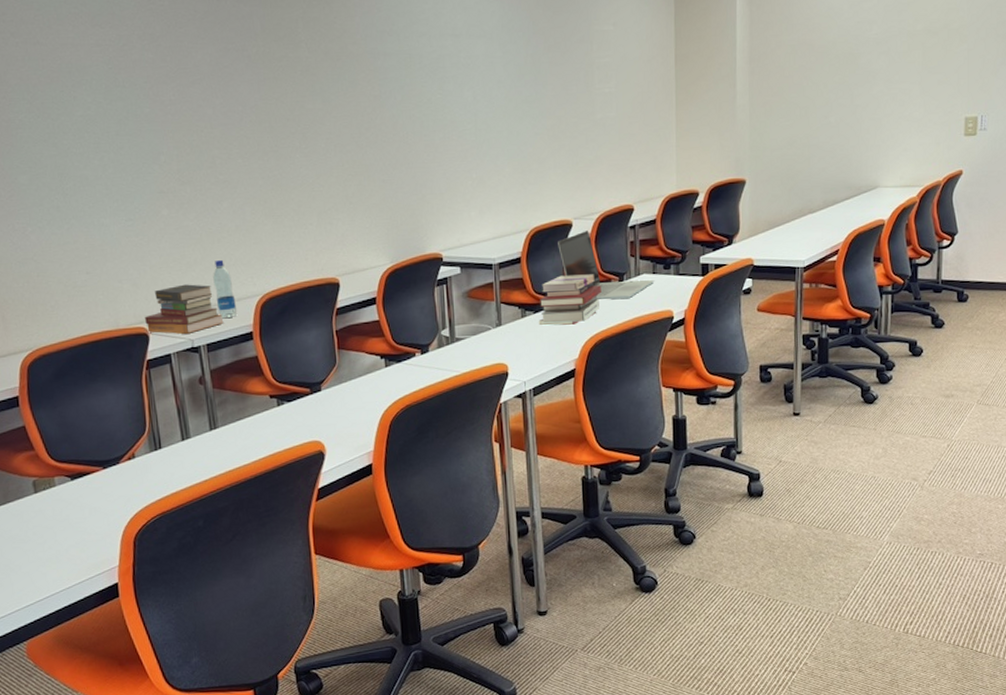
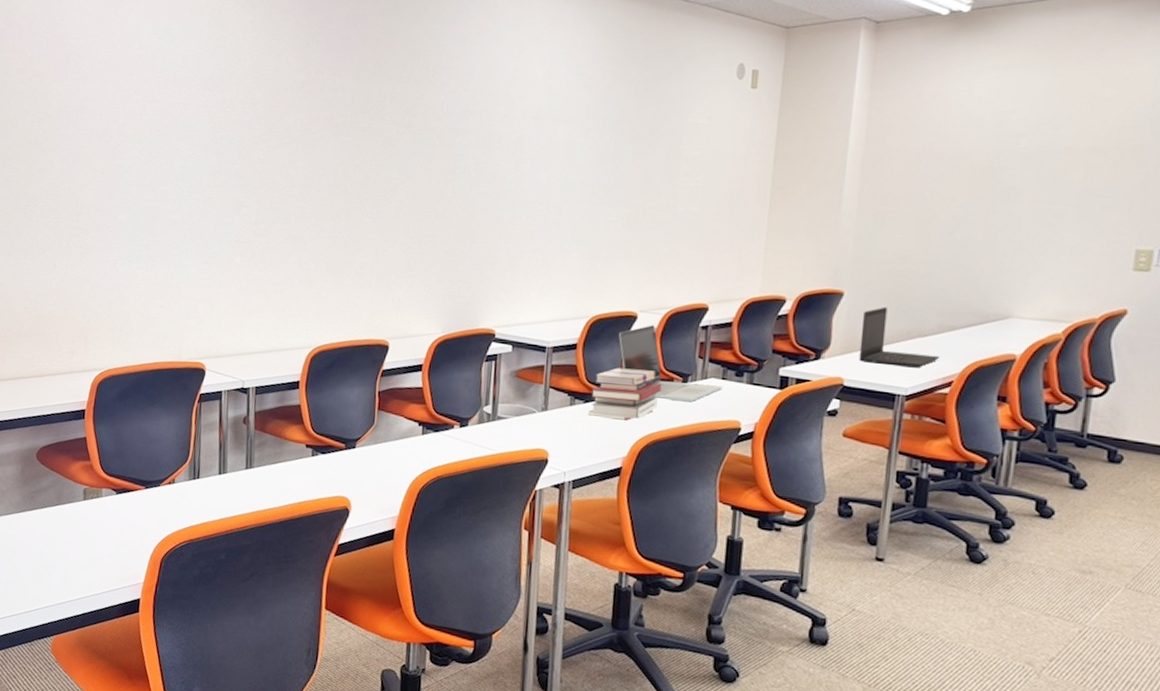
books: present [145,284,224,334] -> none [204,328,275,375]
bottle: present [213,259,236,319] -> none [270,309,289,366]
laptop: none [763,189,827,242] -> present [859,306,939,368]

